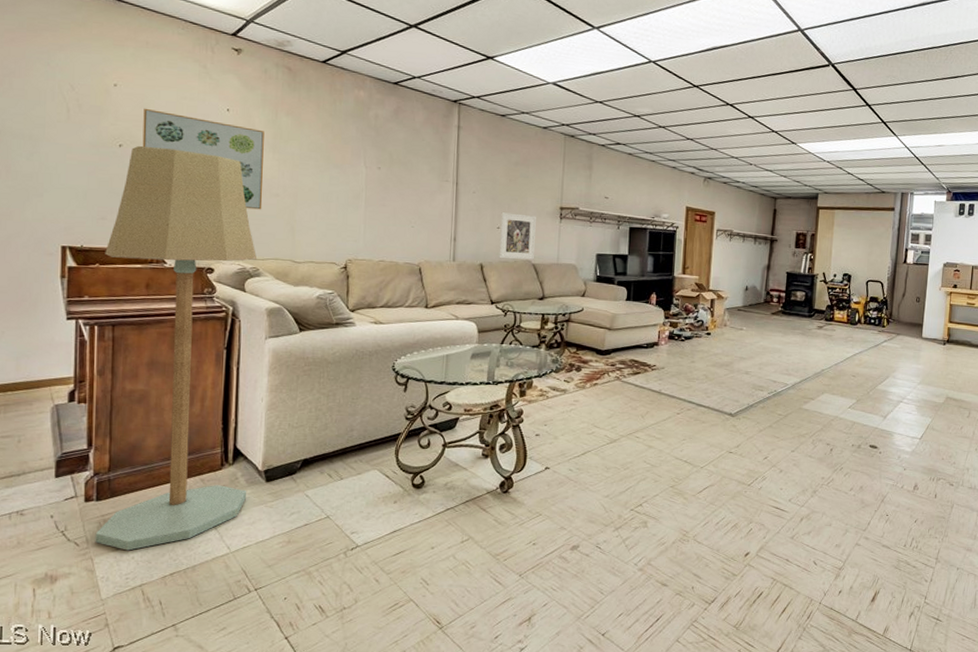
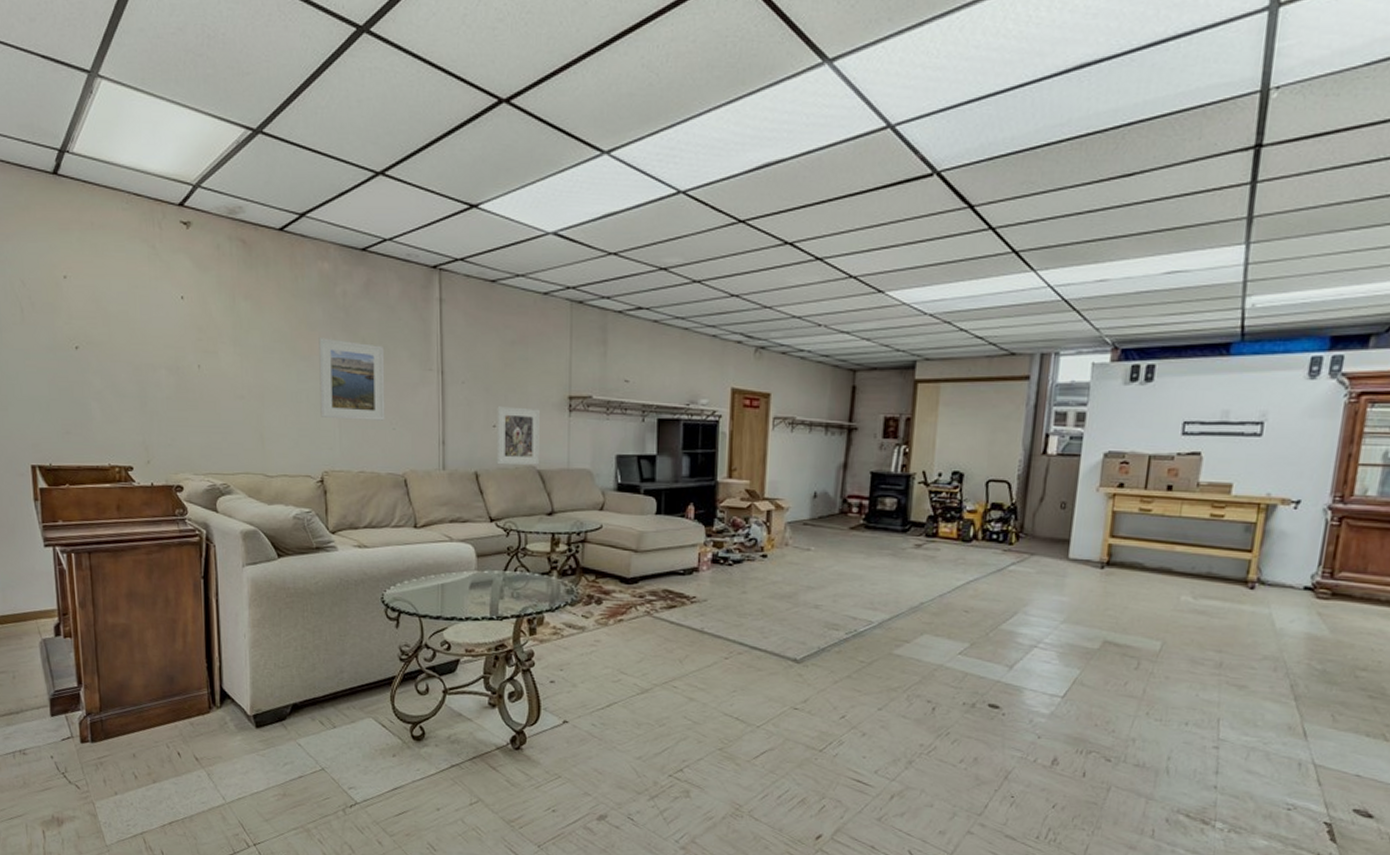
floor lamp: present [95,145,258,551] -> none [73,346,237,796]
wall art: present [142,108,264,210] -> none [96,301,228,416]
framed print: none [348,150,409,220] -> present [319,338,385,421]

